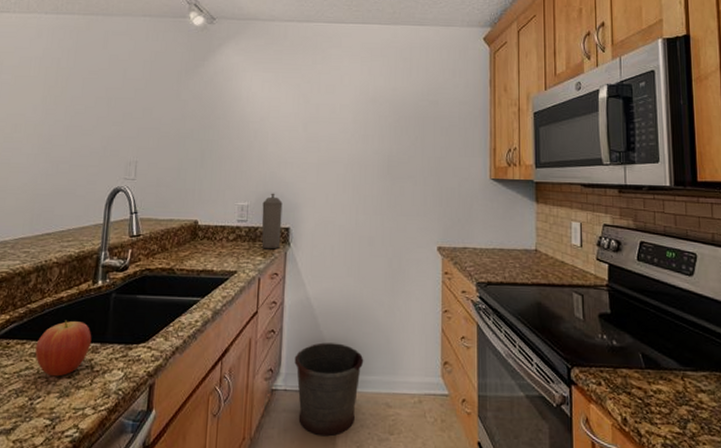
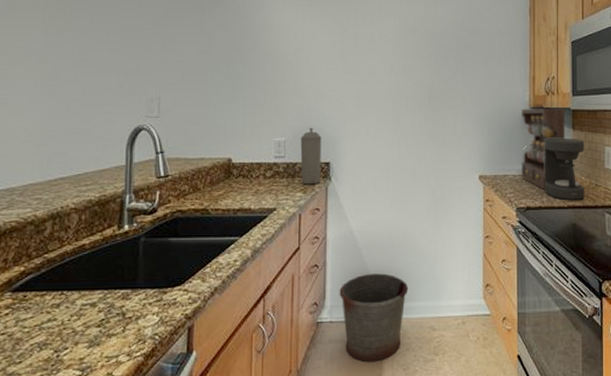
fruit: present [35,320,92,377] -> none [57,268,121,327]
spice rack: none [482,180,528,265] -> present [522,108,565,190]
coffee maker: none [505,211,550,278] -> present [544,139,585,201]

